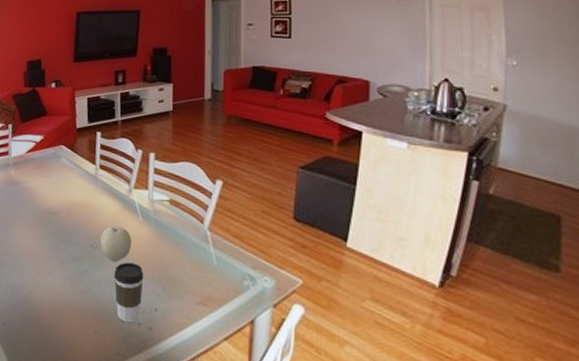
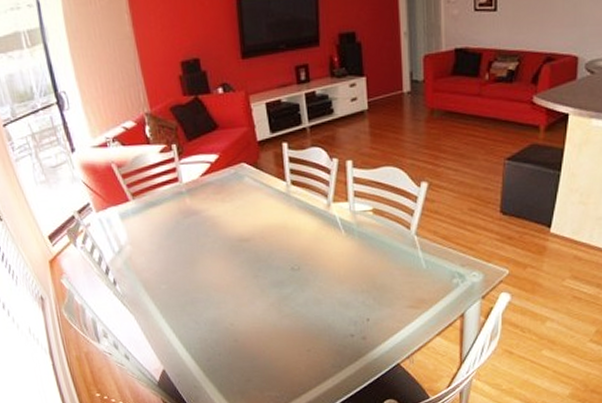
fruit: present [99,226,132,262] -> none [301,244,337,281]
coffee cup: present [114,262,144,323] -> none [321,279,353,337]

